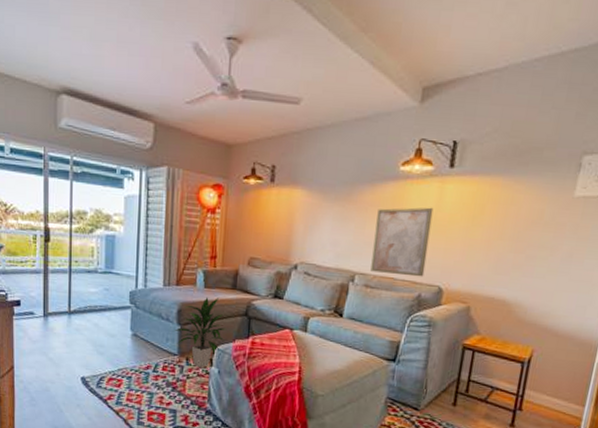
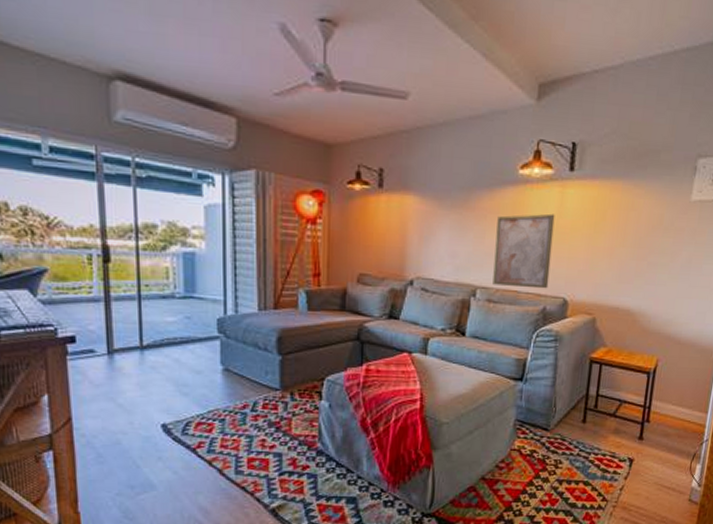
indoor plant: present [174,297,227,368] -> none [274,321,337,403]

